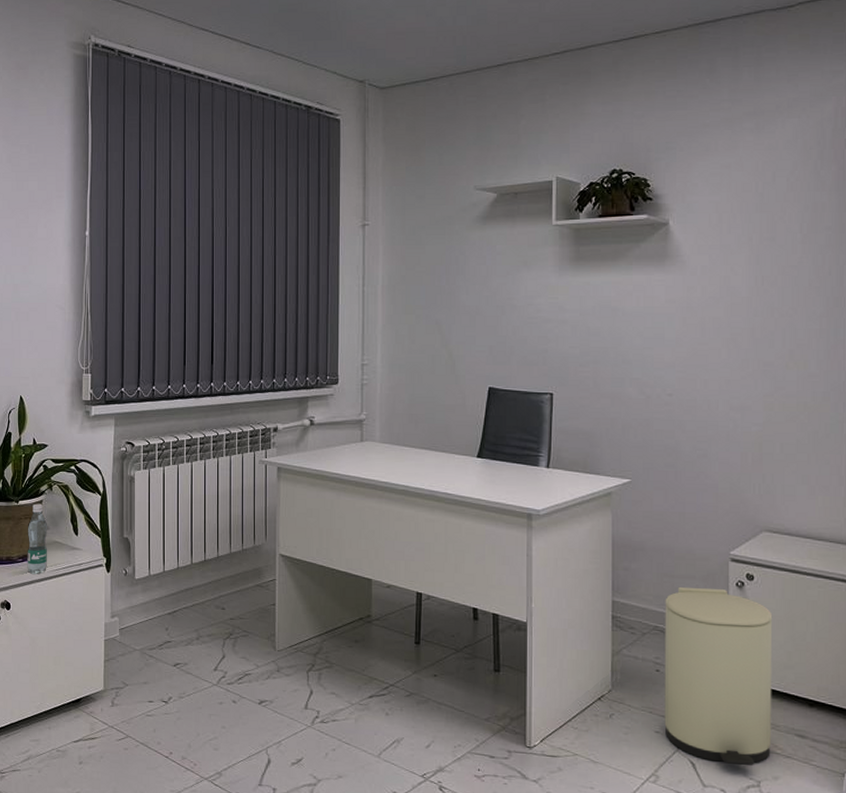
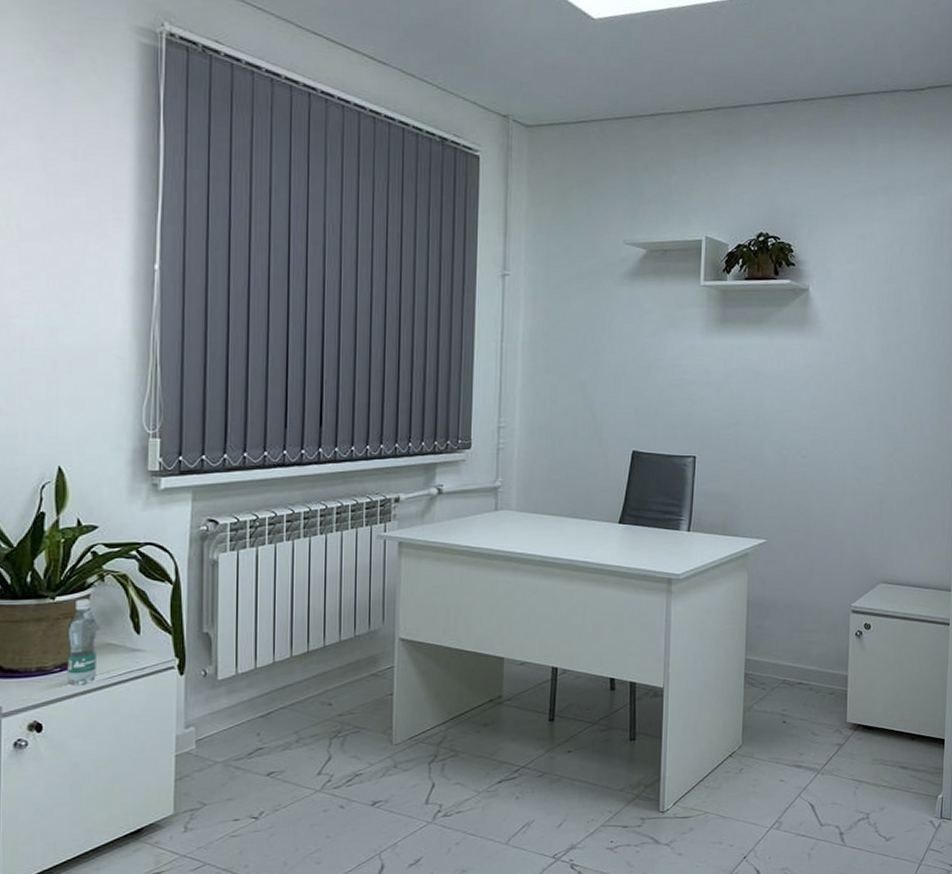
pedal bin: present [664,586,773,766] -> none [788,639,885,802]

